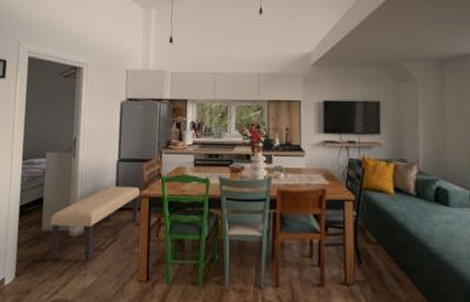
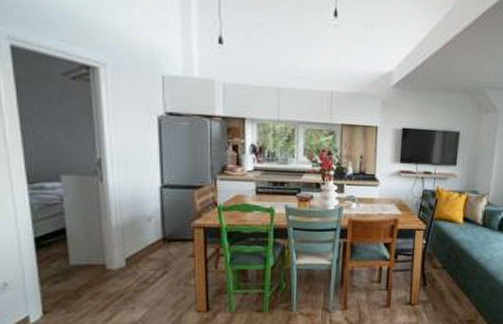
bench: present [50,186,140,261] -> none [79,215,193,294]

